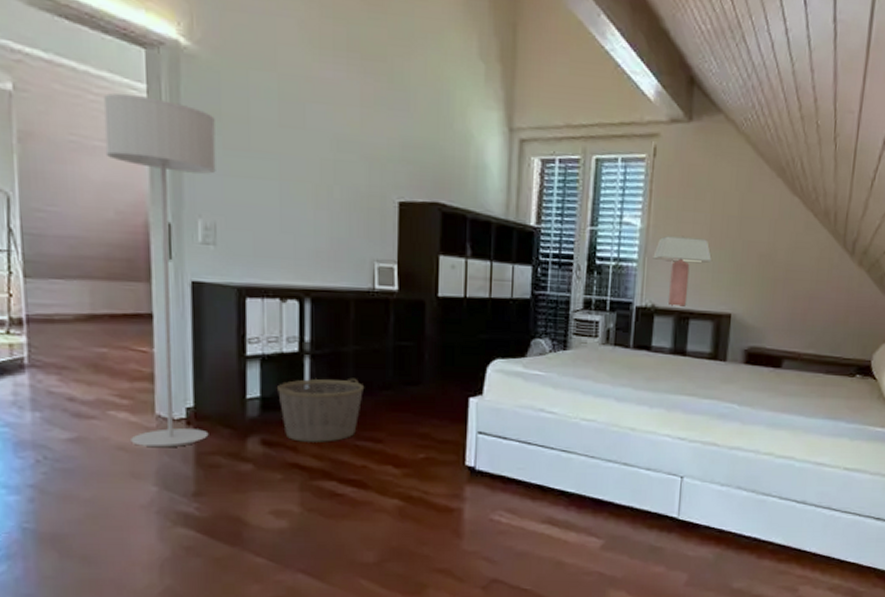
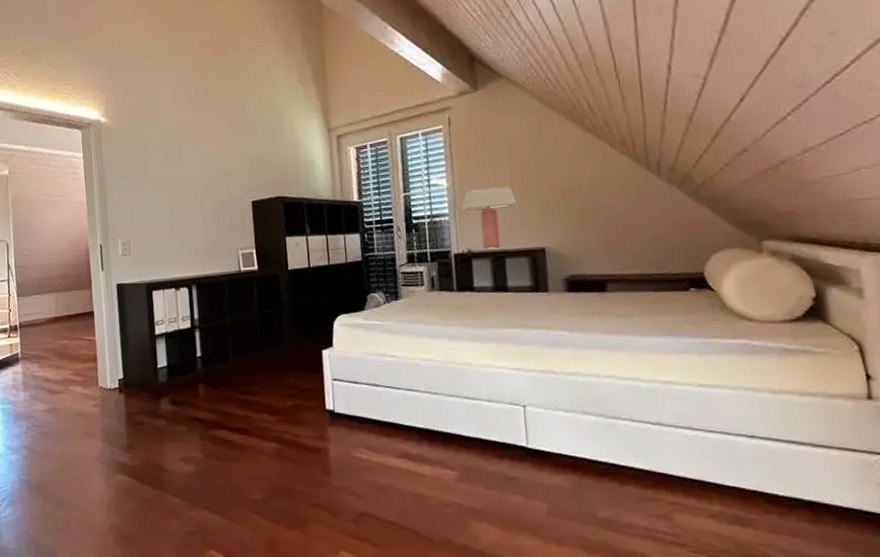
floor lamp: present [103,93,216,448] -> none [59,161,134,412]
basket: present [278,378,365,444] -> none [178,343,241,400]

